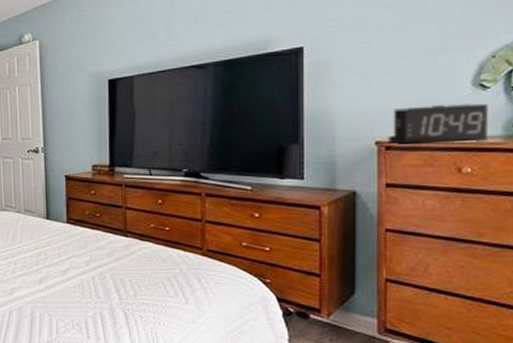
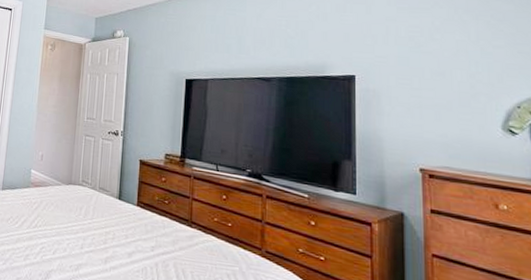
alarm clock: present [388,103,488,146] -> none [430,141,519,181]

